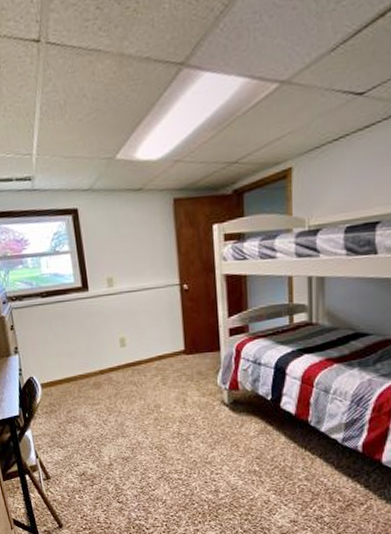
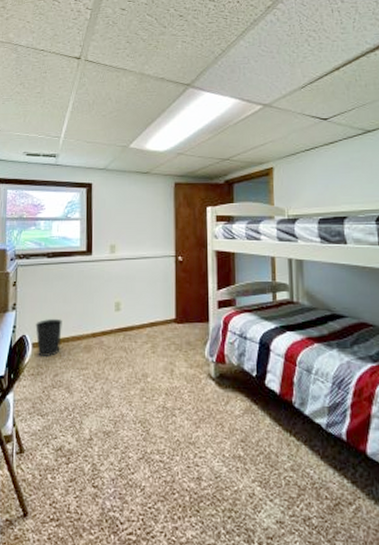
wastebasket: none [40,358,70,397] -> present [35,318,62,358]

